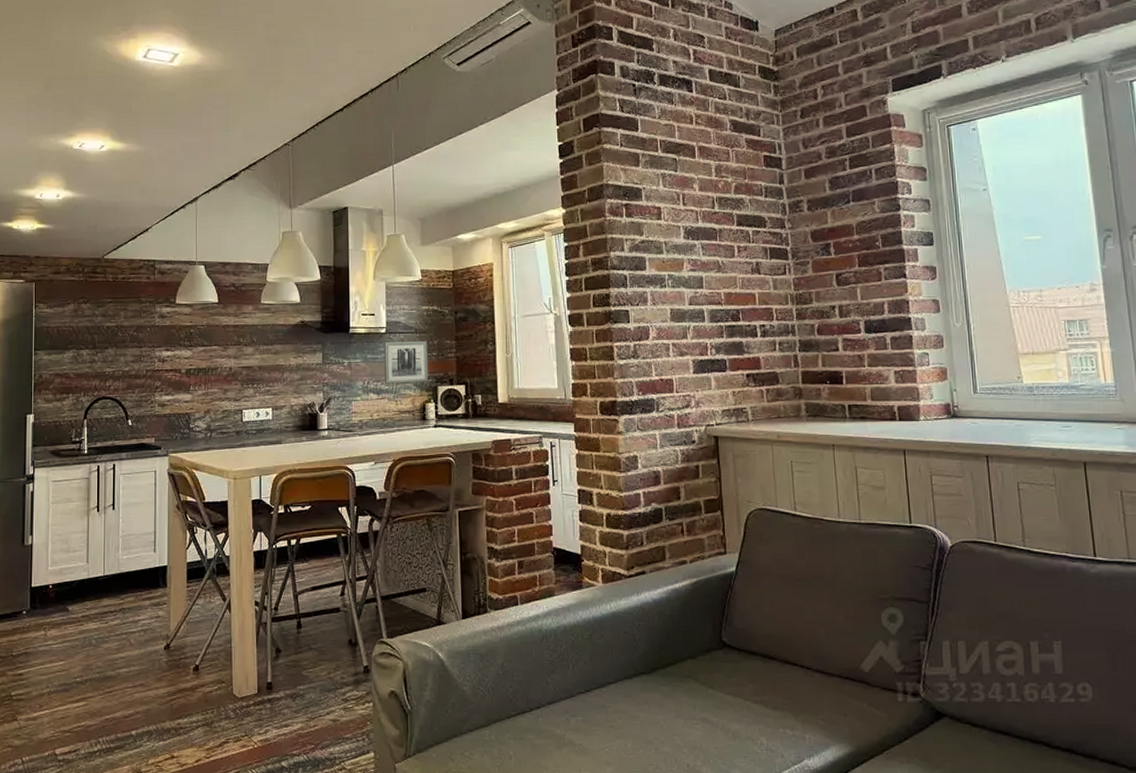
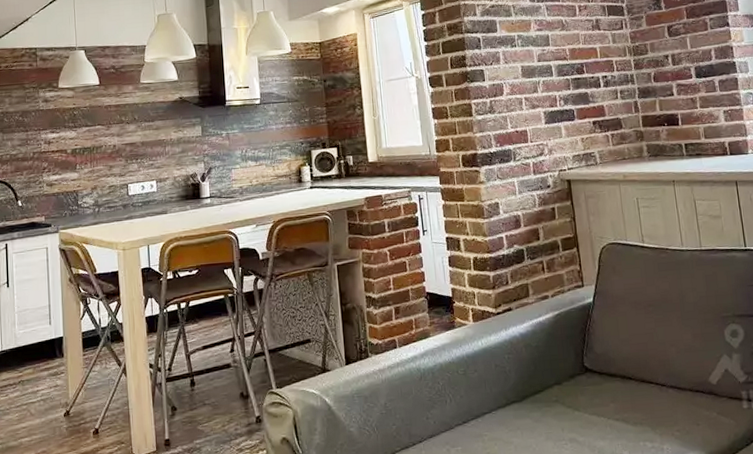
wall art: present [383,340,429,384] -> none [258,108,303,151]

